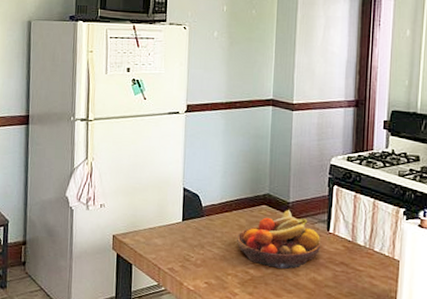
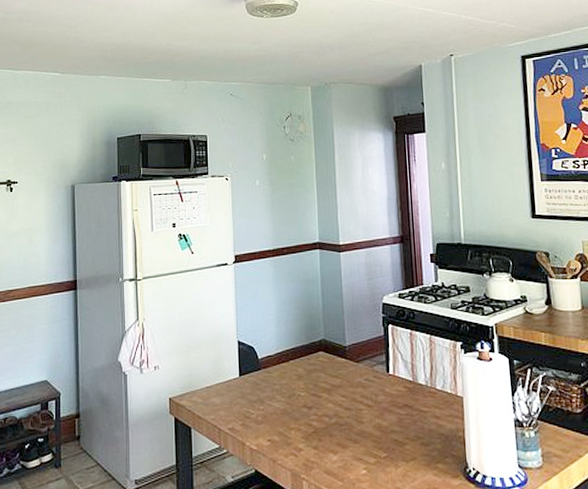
fruit bowl: present [237,210,321,270] -> none [297,354,383,418]

